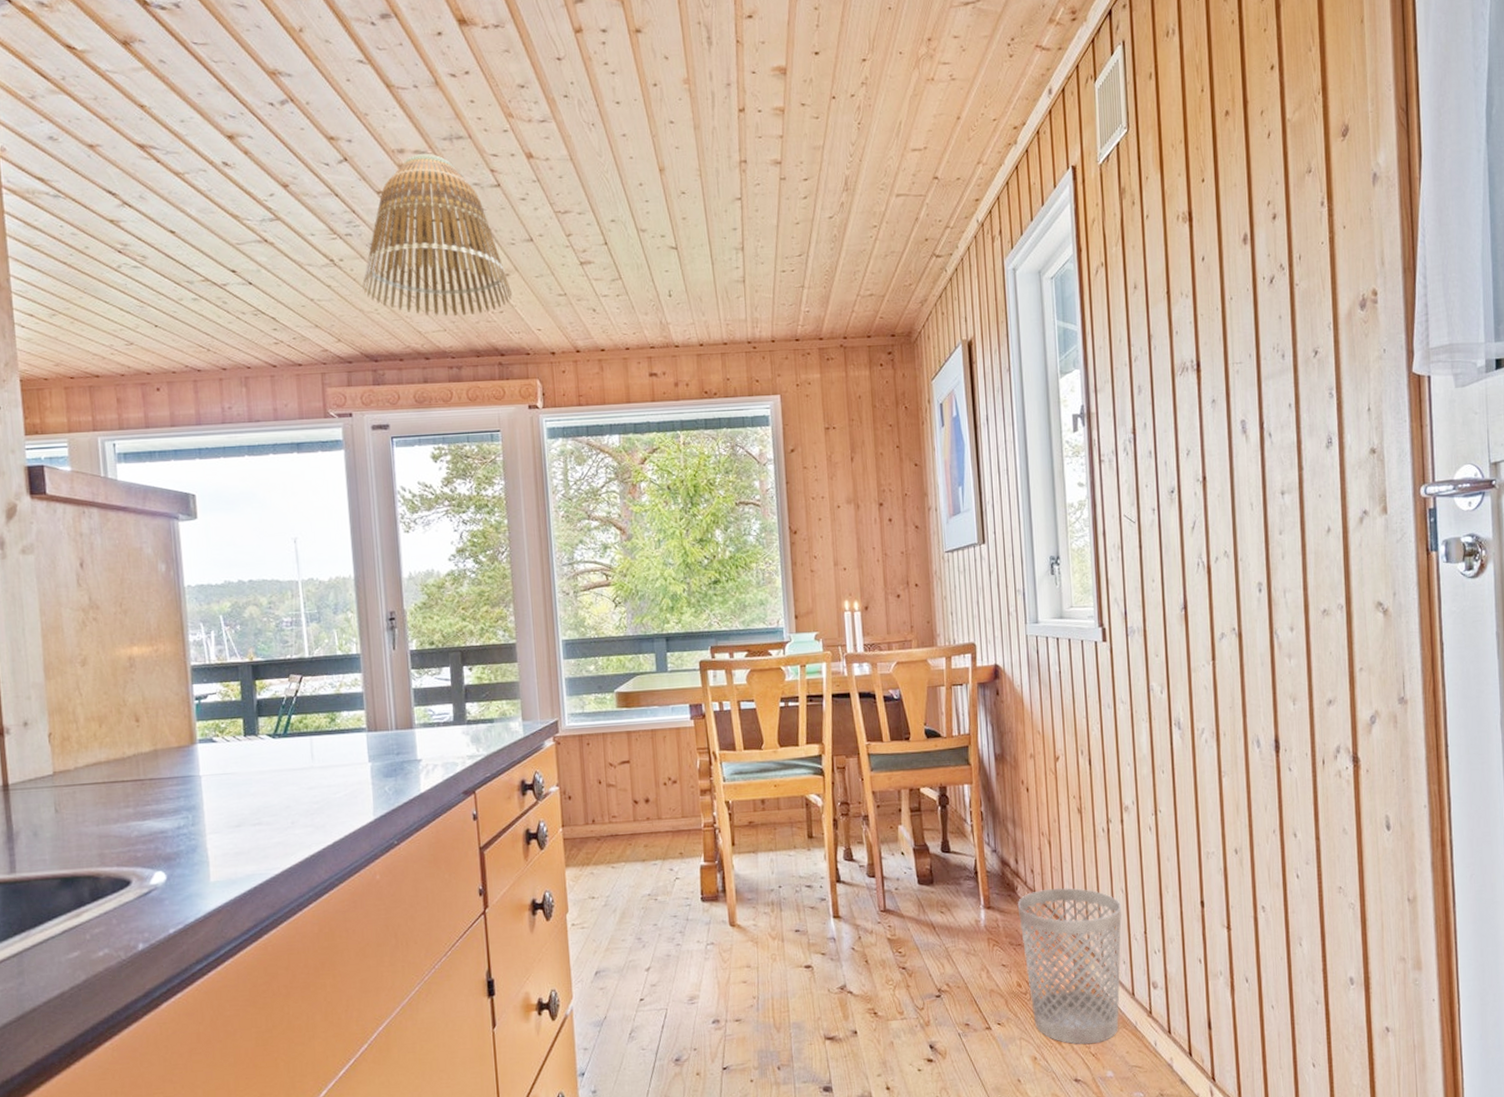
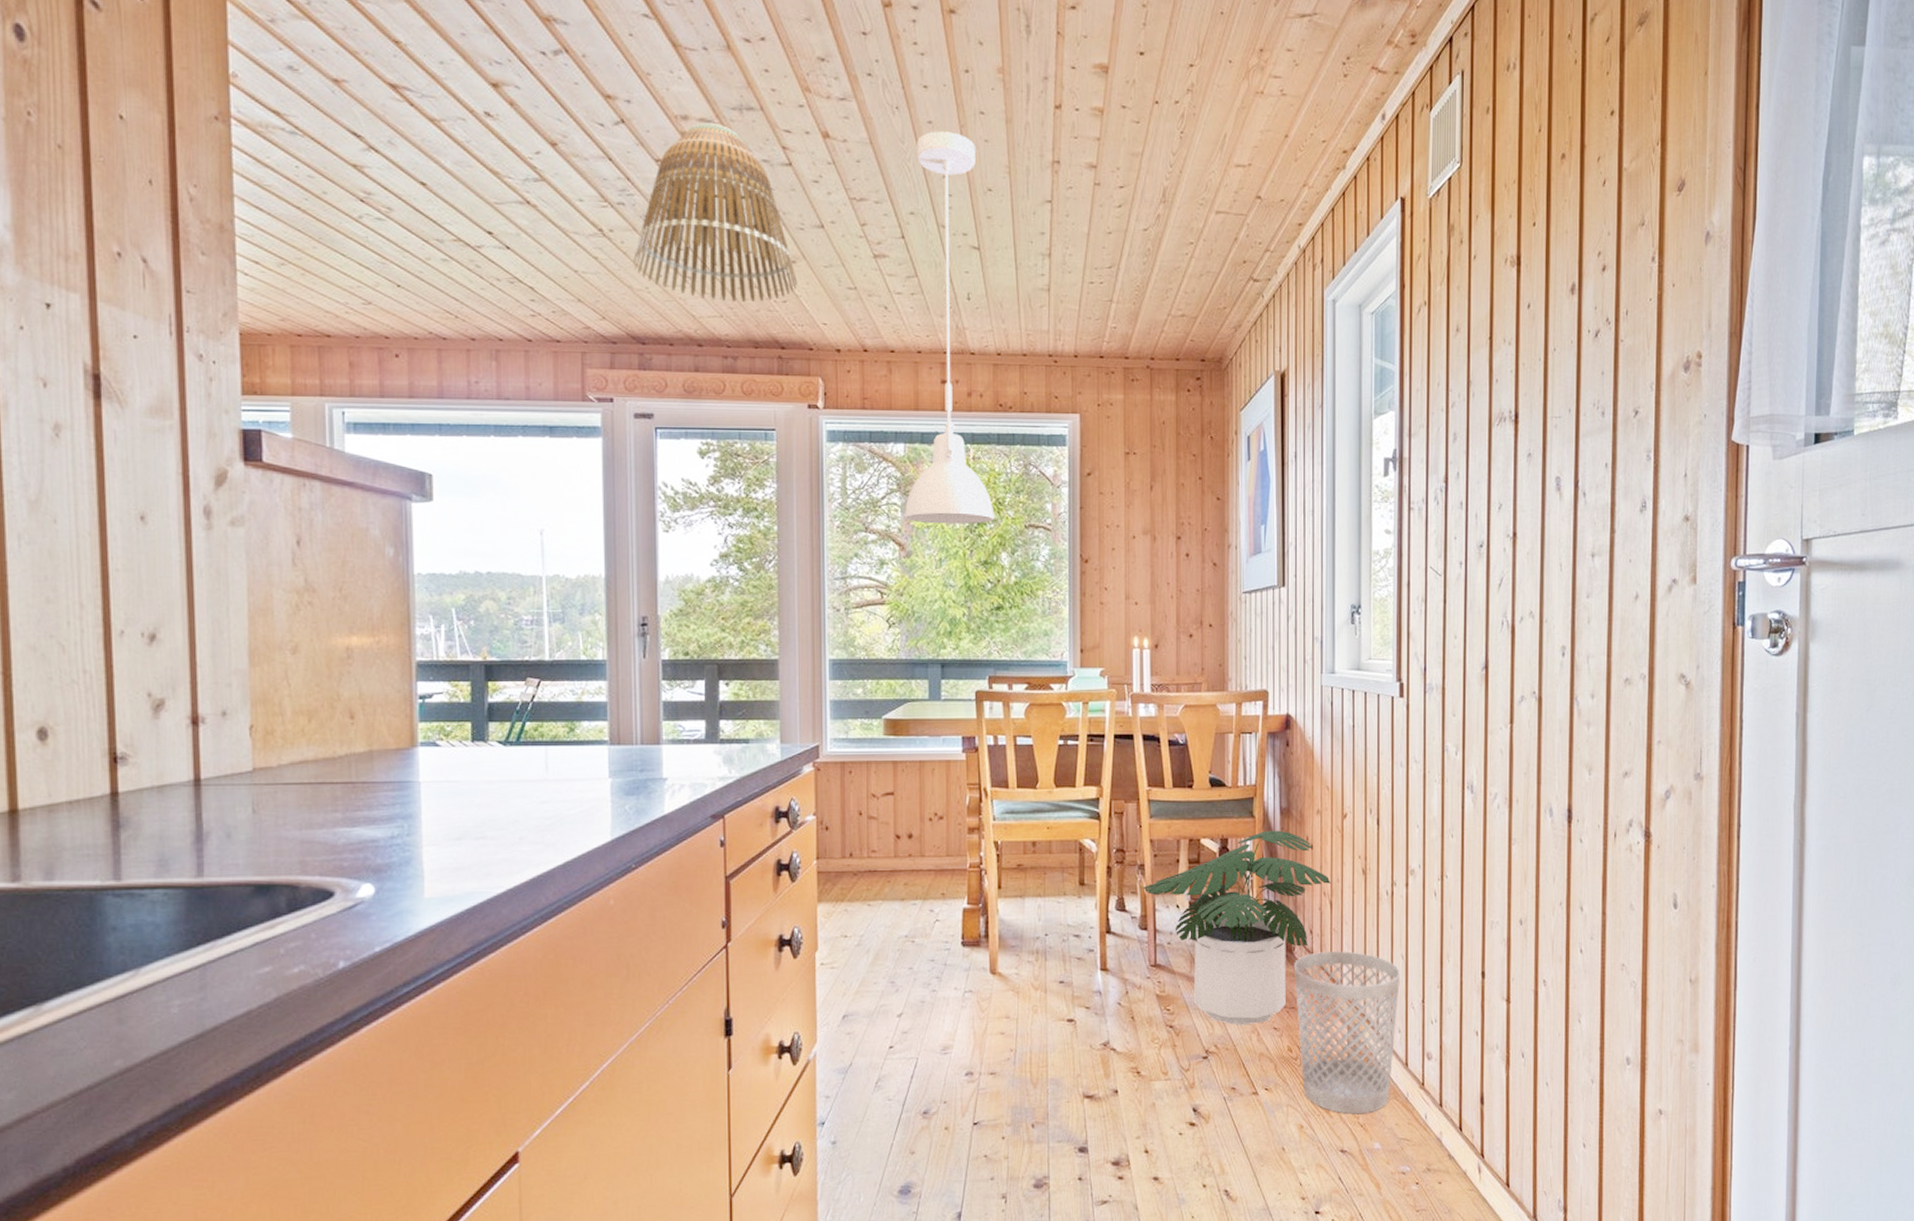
pendant light: none [613,142,707,508] -> present [905,131,995,524]
potted plant: none [868,775,1048,964] -> present [1143,830,1331,1026]

